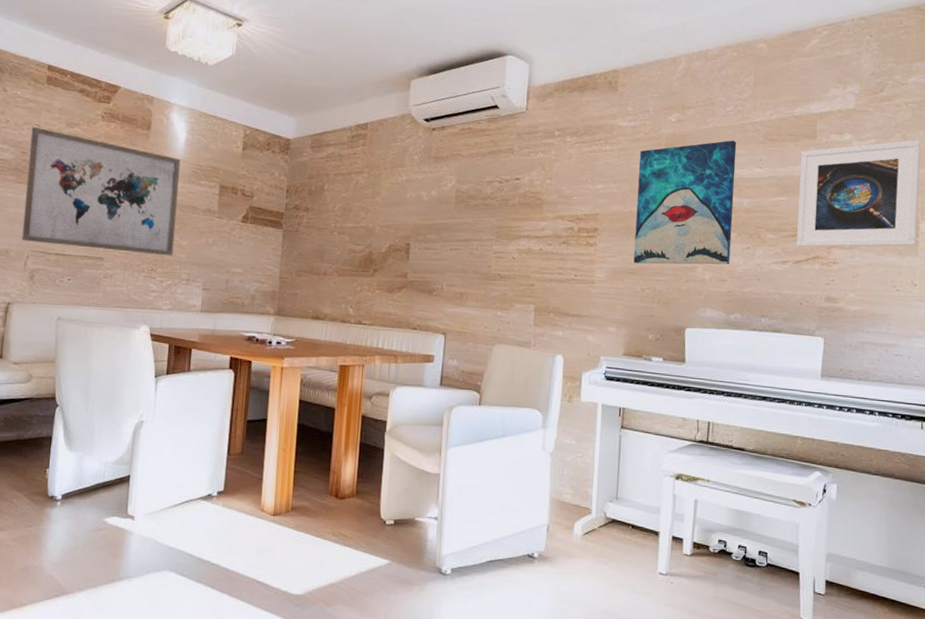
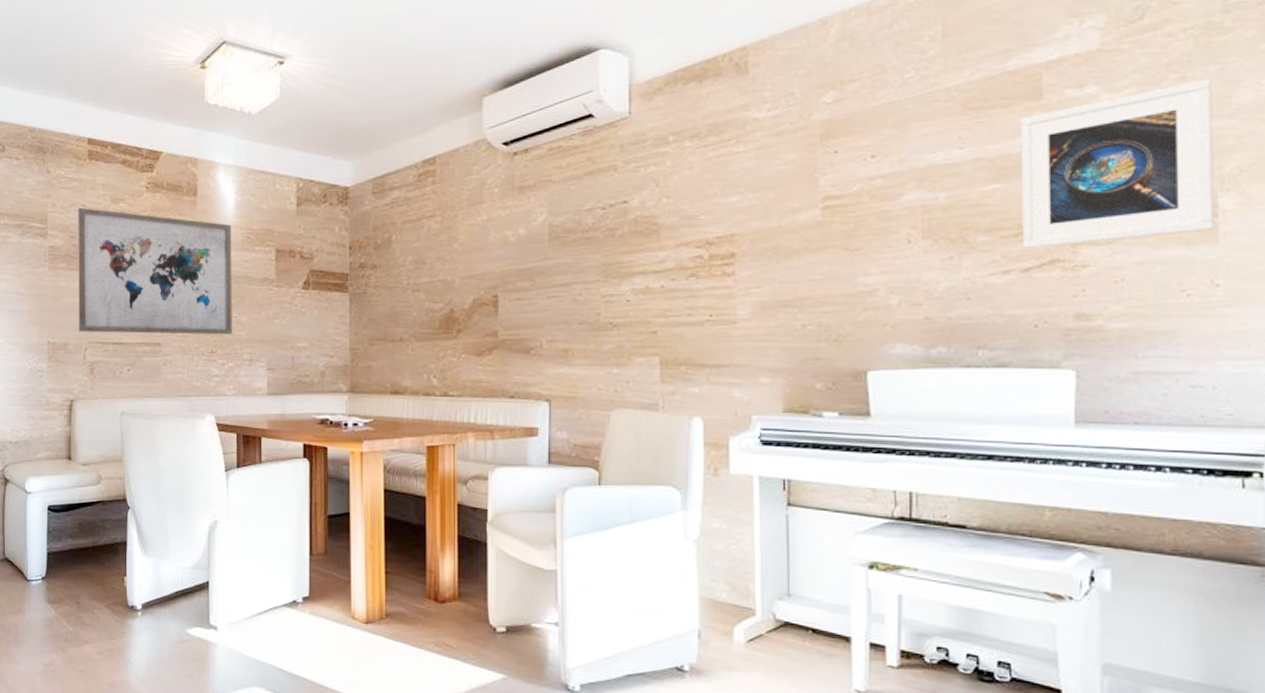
wall art: present [633,140,737,265] -> none [786,116,925,294]

